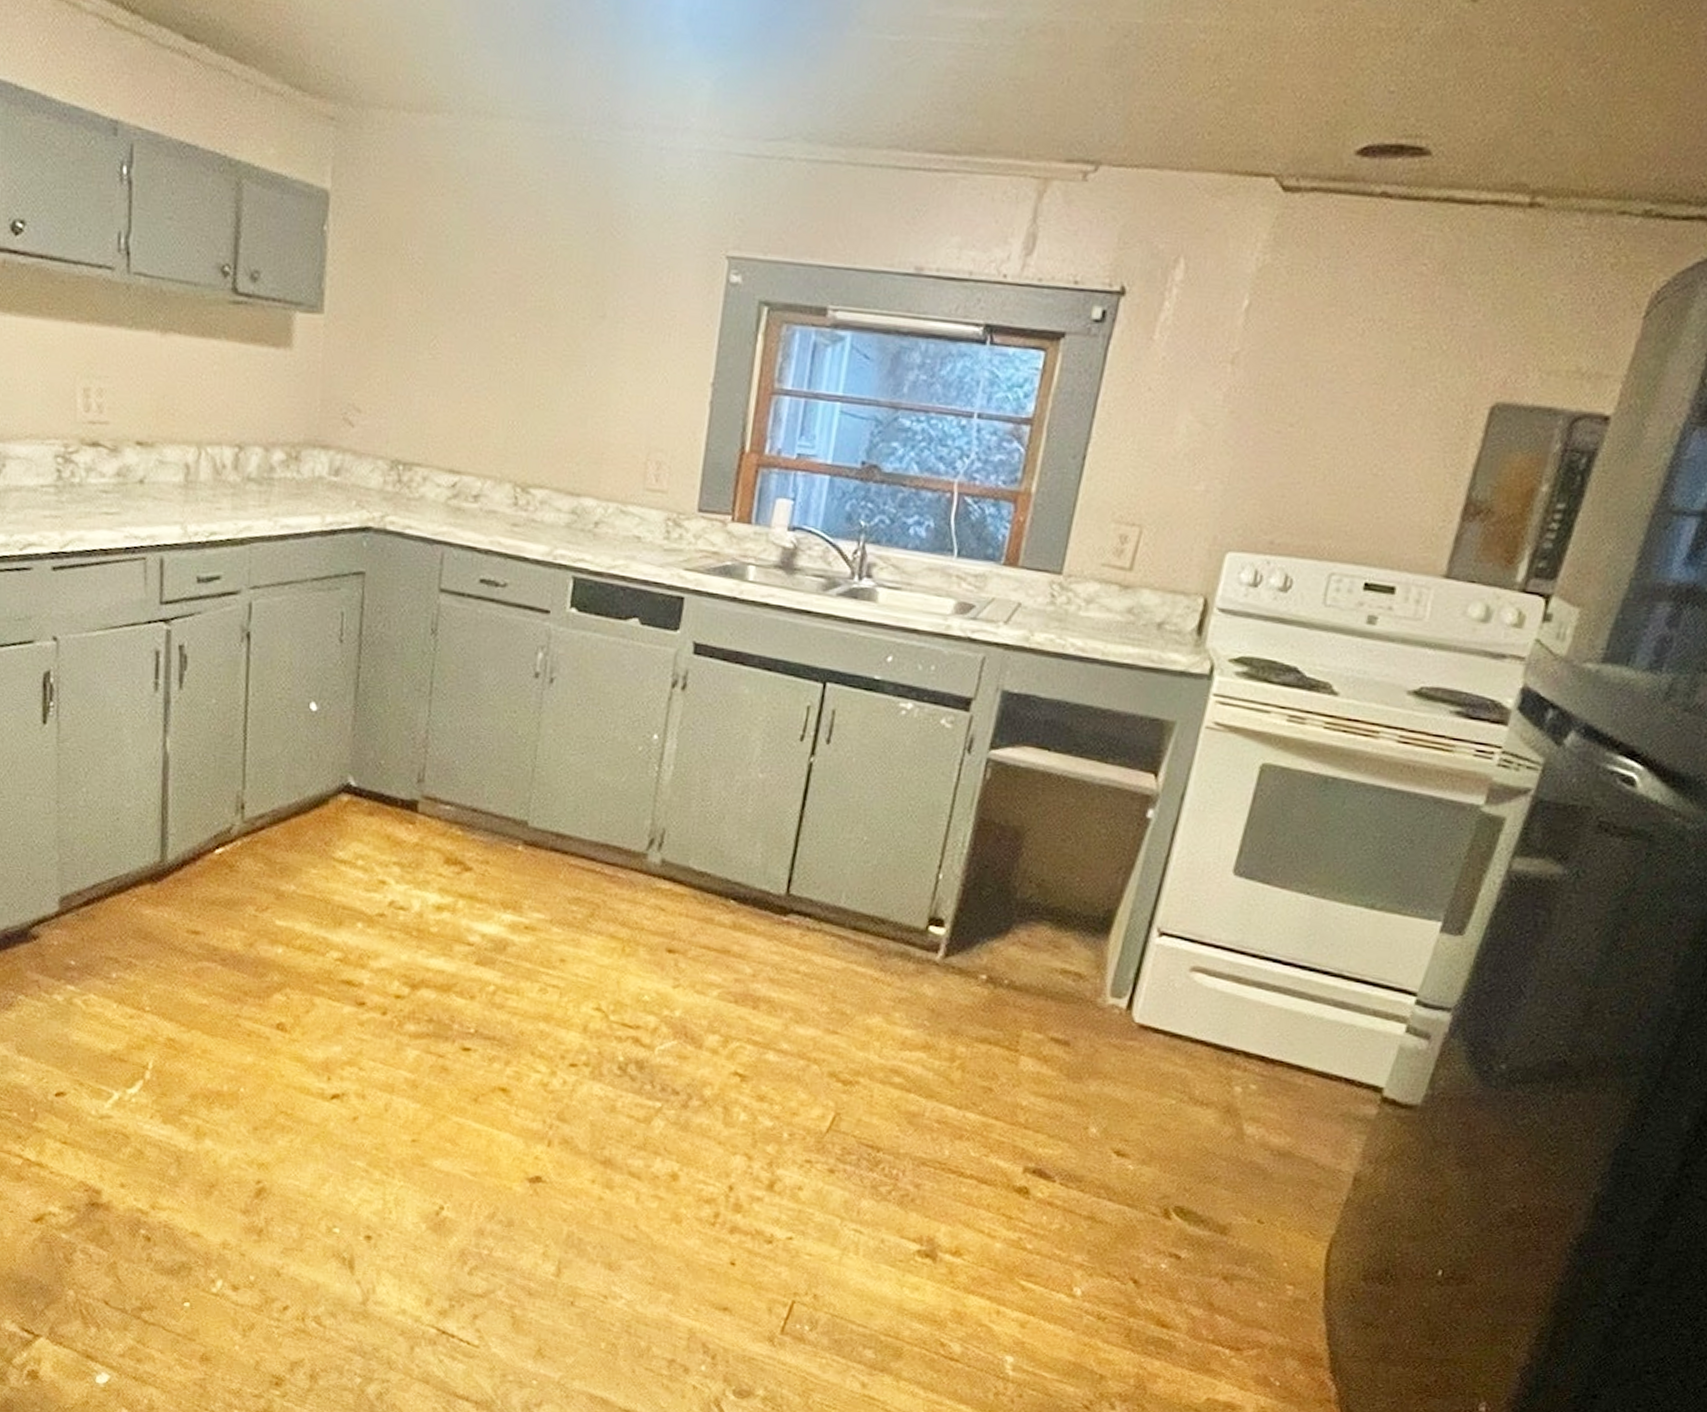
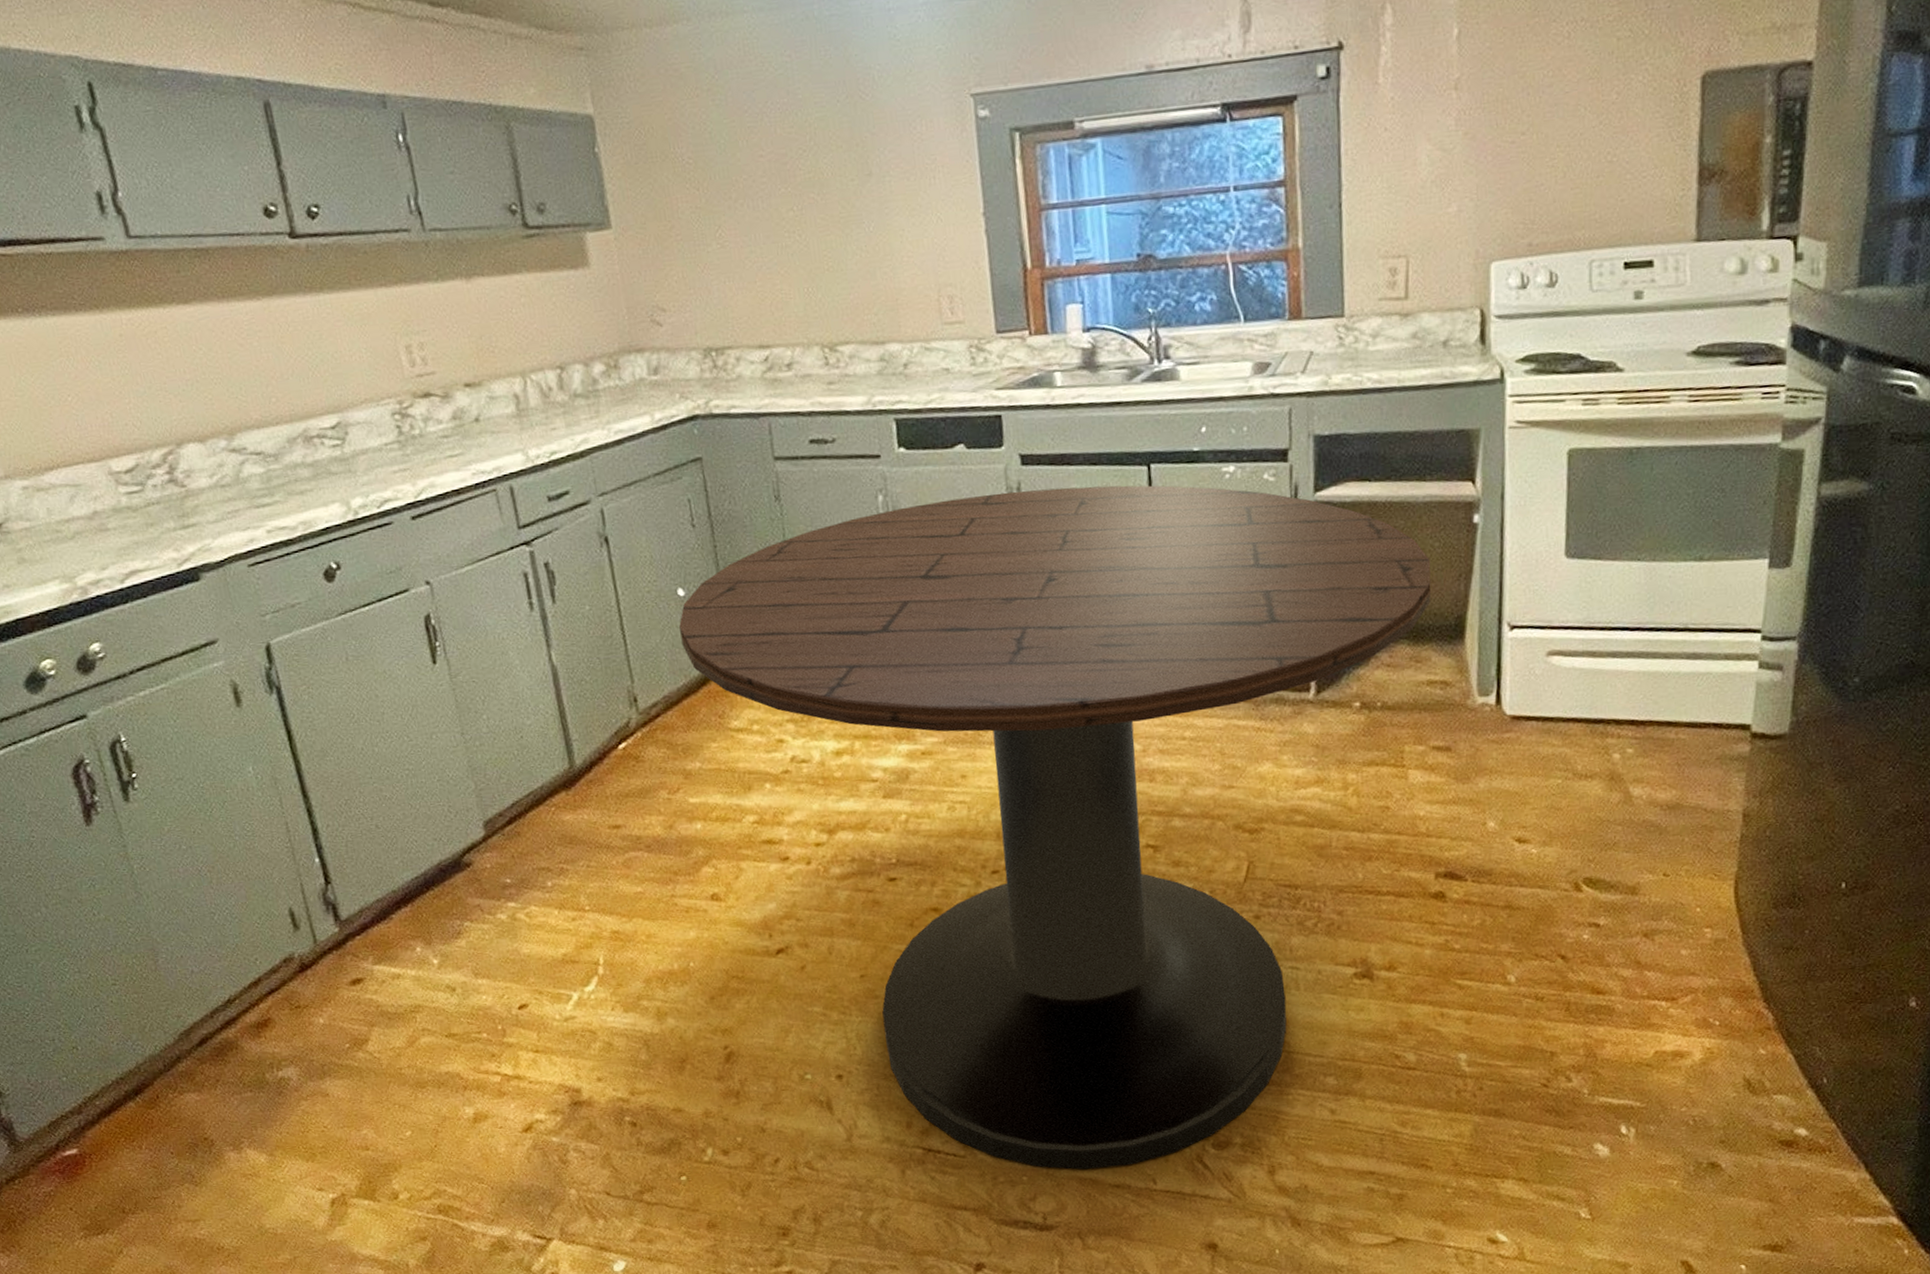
dining table: none [303,670,1094,1393] -> present [679,485,1431,1170]

